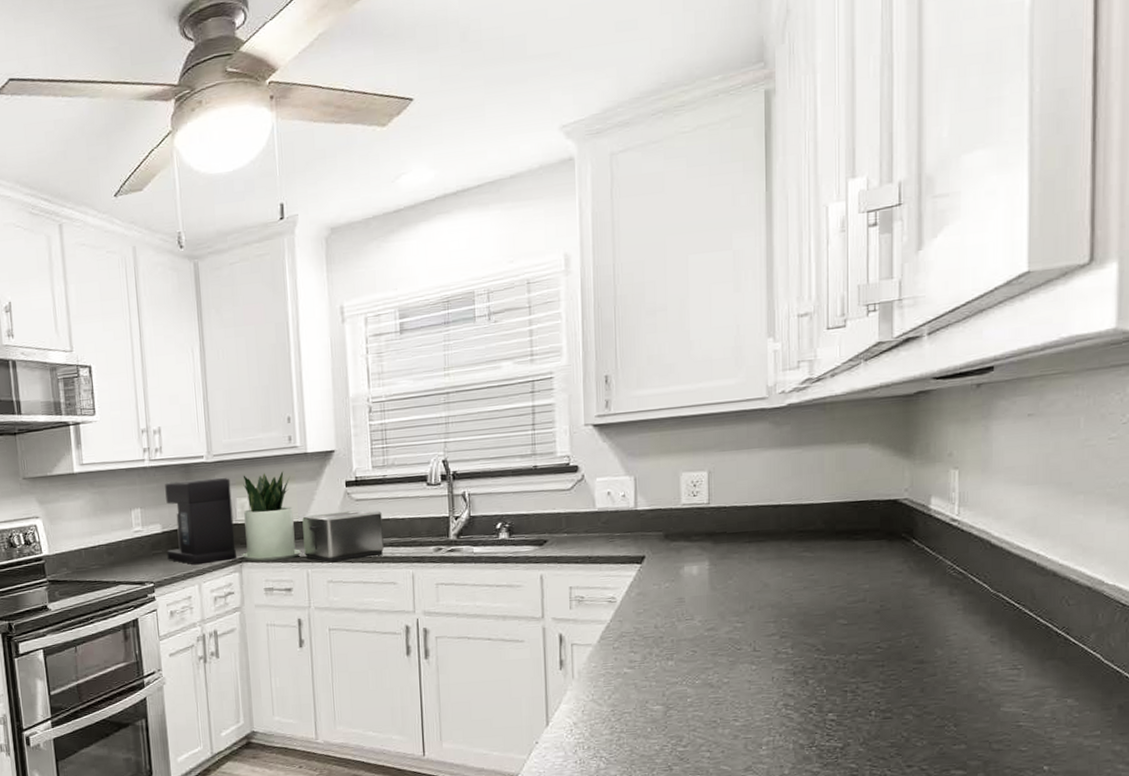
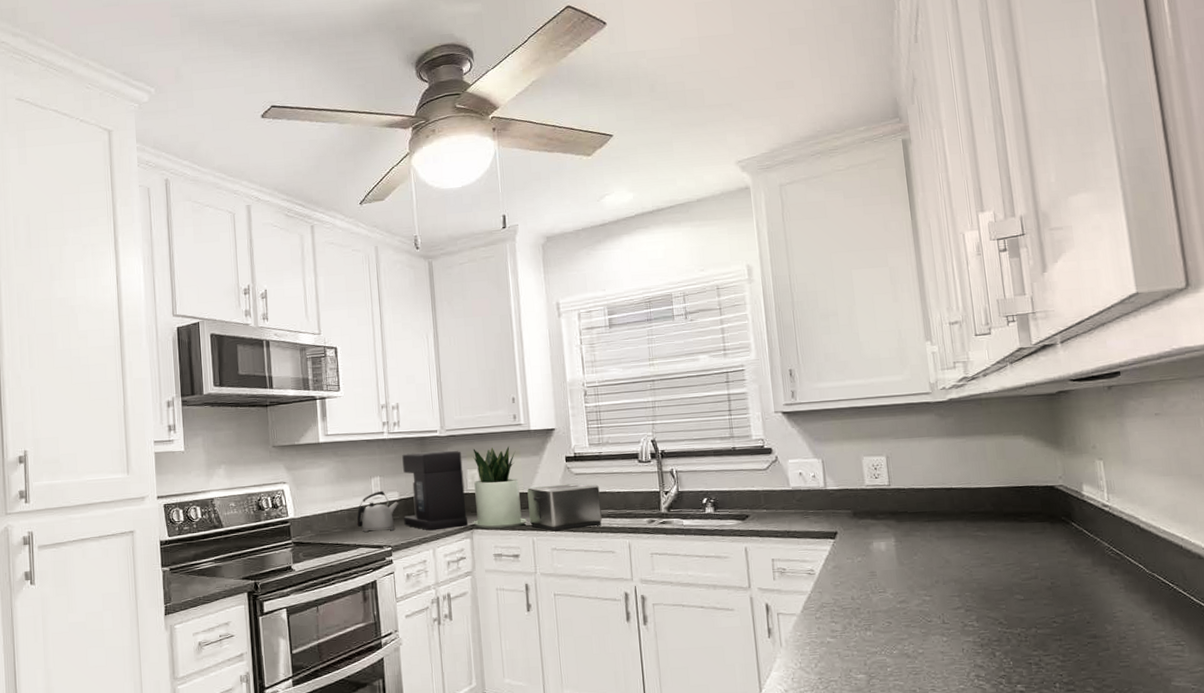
kettle: none [116,524,162,568] -> present [357,491,399,532]

